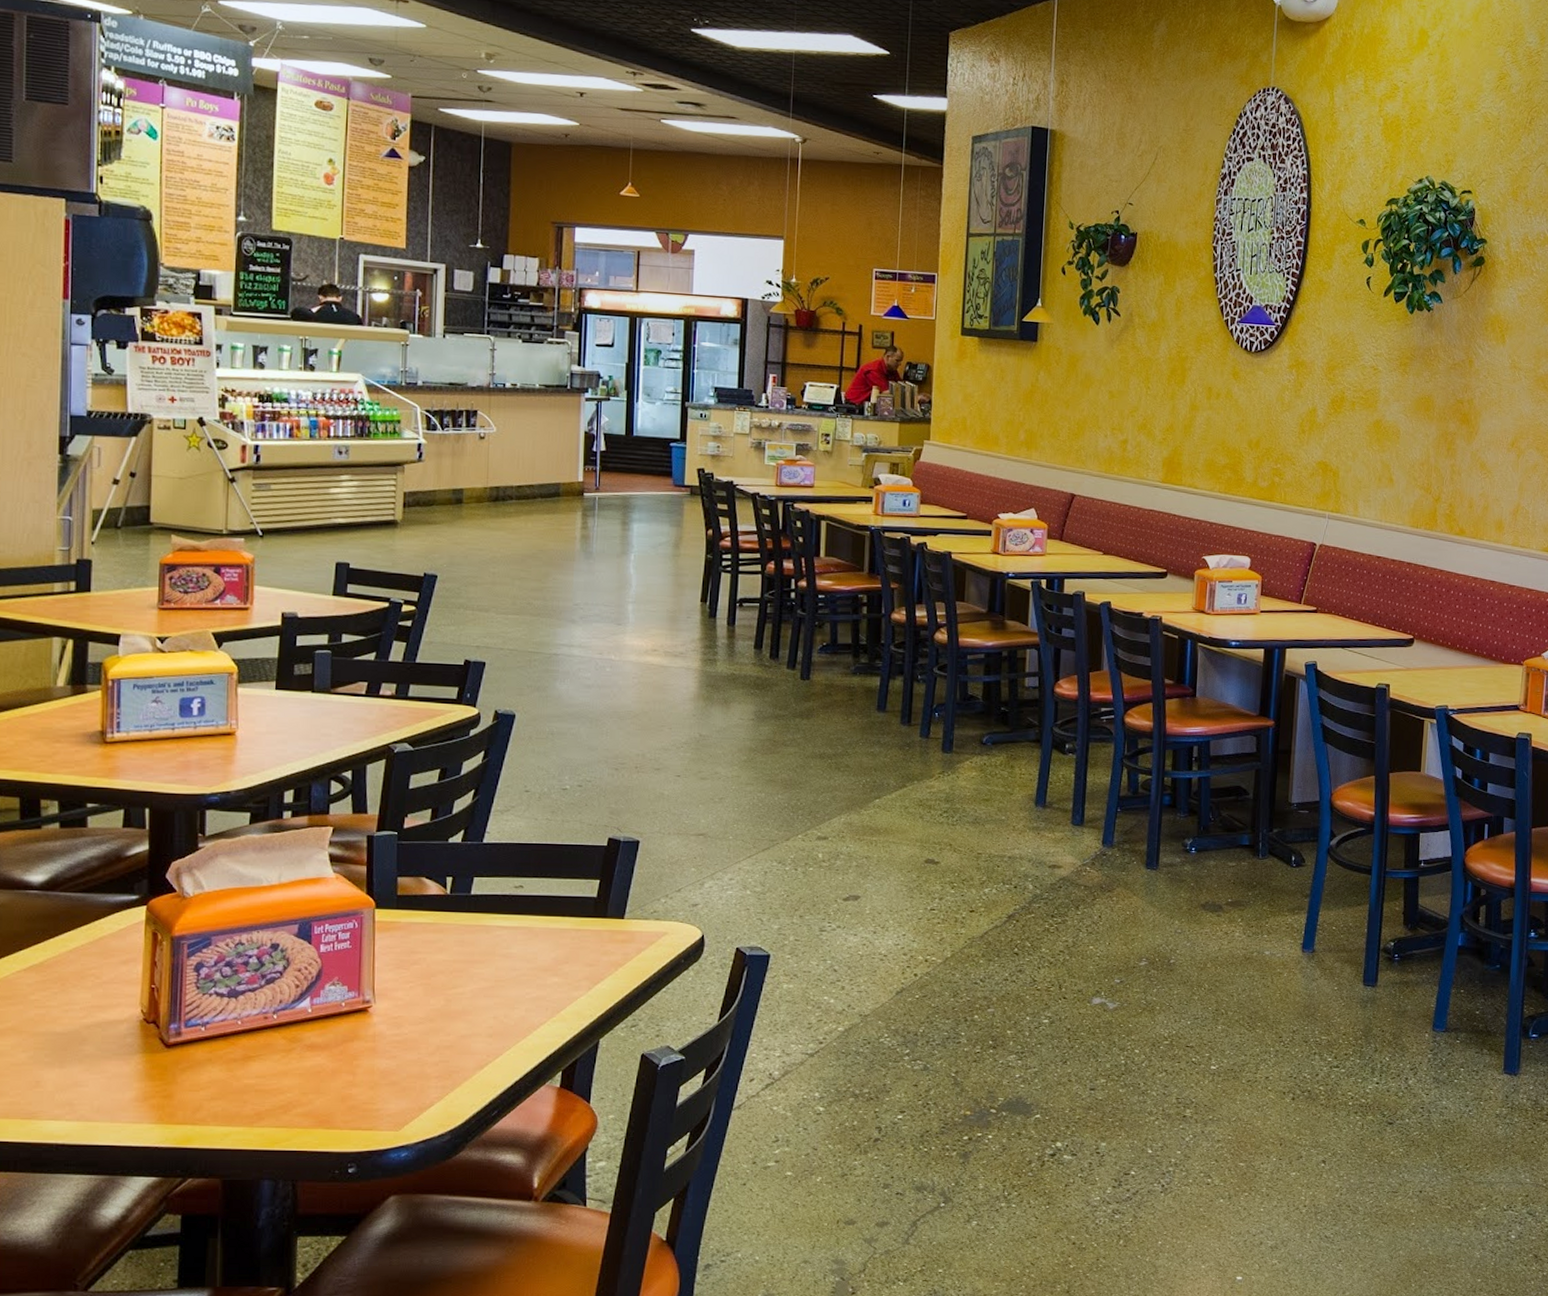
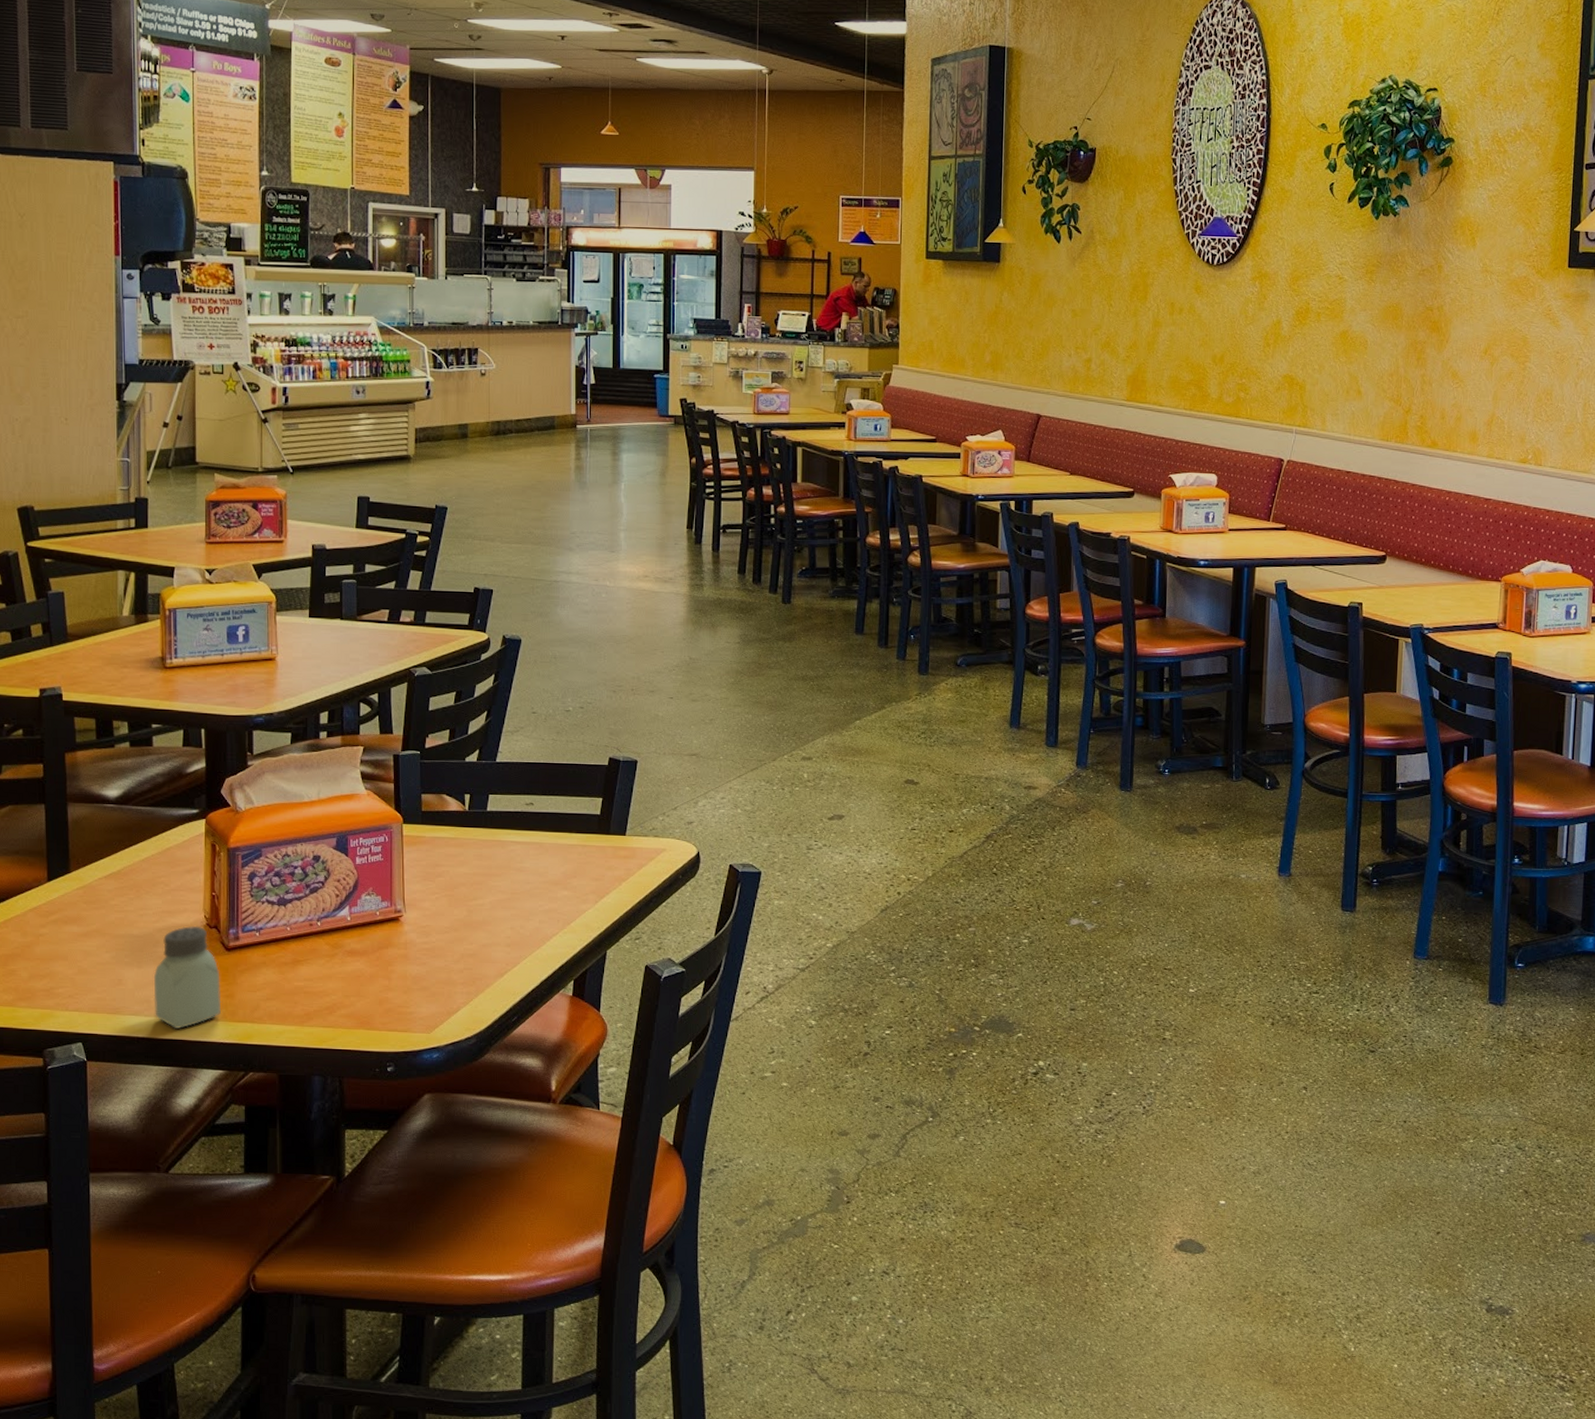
saltshaker: none [77,1021,158,1133] -> present [153,925,222,1029]

